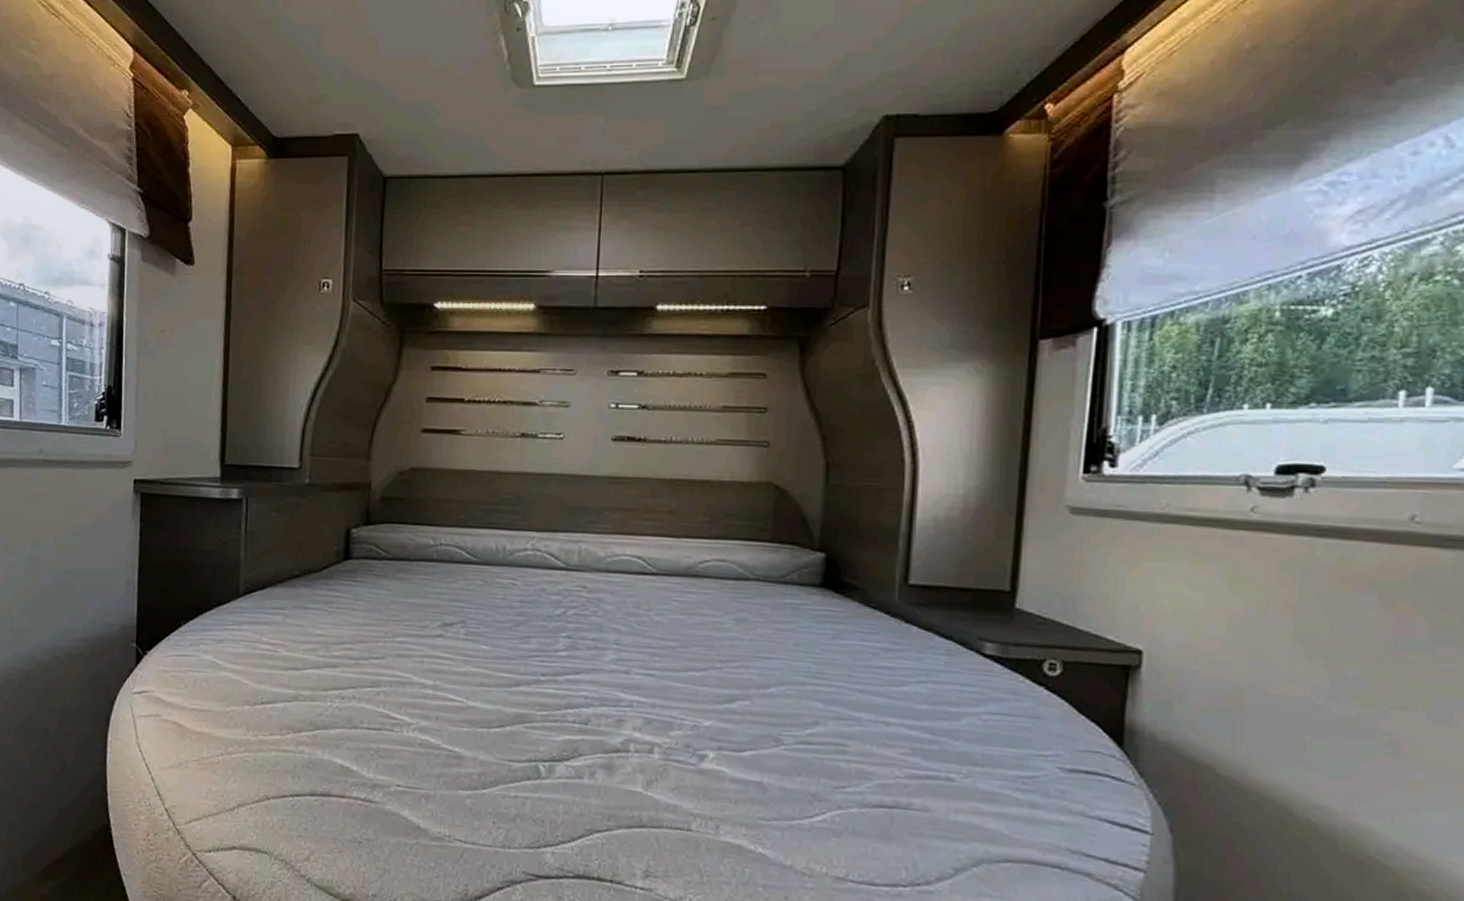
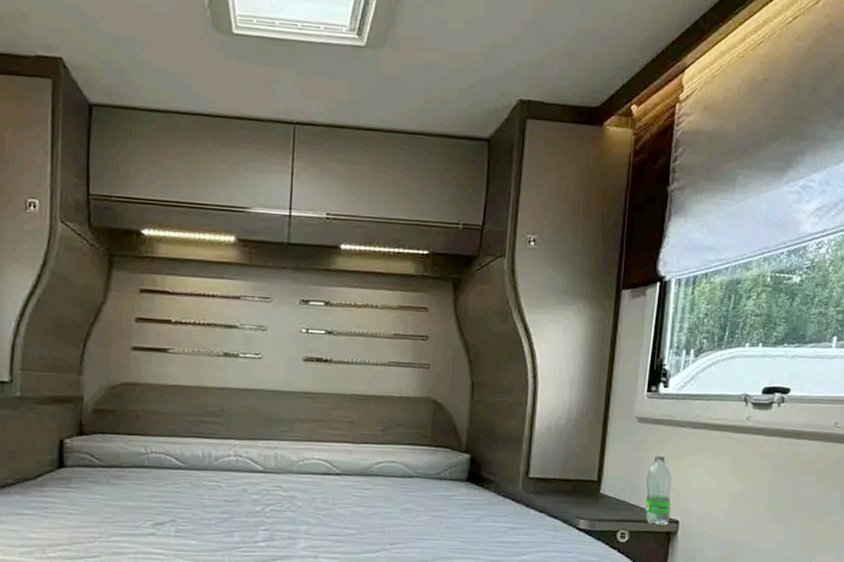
bottle: none [1086,560,1129,656] -> present [645,456,672,525]

